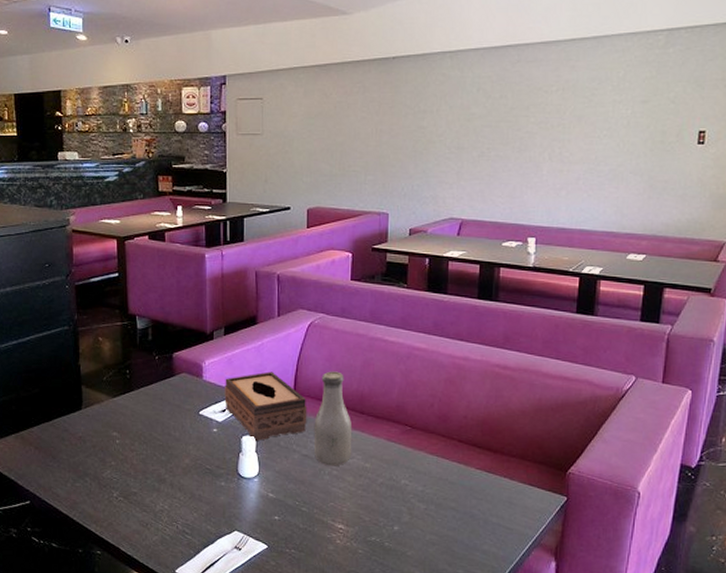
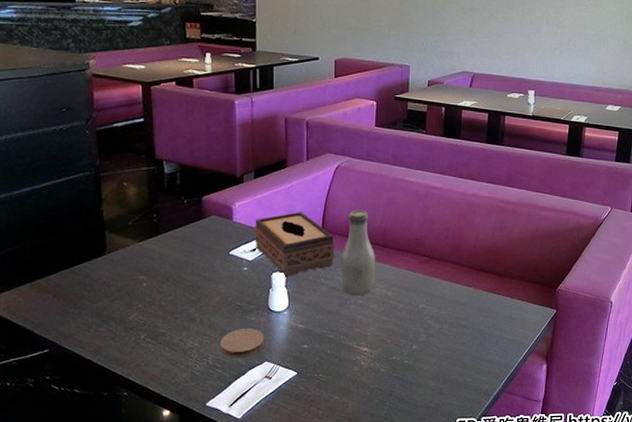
coaster: none [189,493,235,525] -> present [220,328,265,358]

